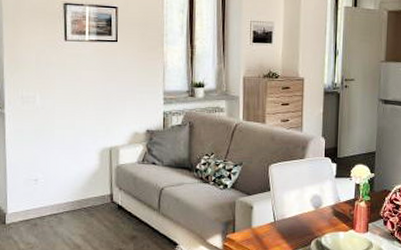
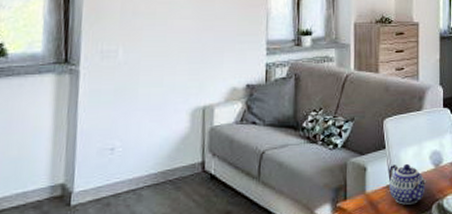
teapot: none [272,204,307,240] -> present [388,163,427,205]

